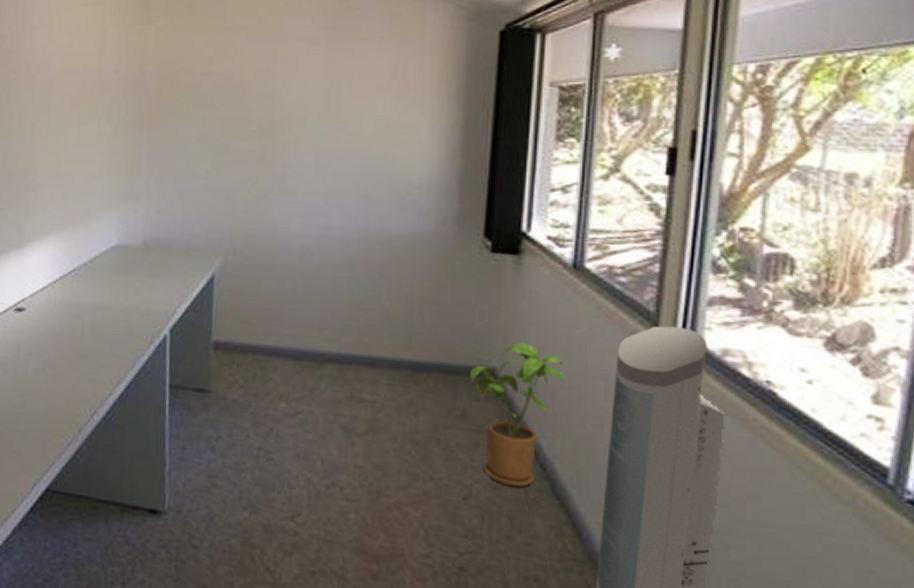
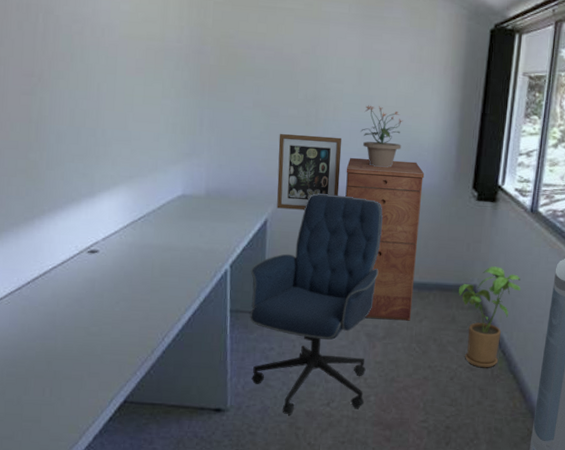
office chair: none [193,243,360,528] -> present [250,193,383,415]
wall art: none [226,171,306,264] -> present [277,133,342,210]
filing cabinet: none [311,198,416,413] -> present [345,157,425,321]
potted plant: none [329,134,384,210] -> present [361,105,403,168]

